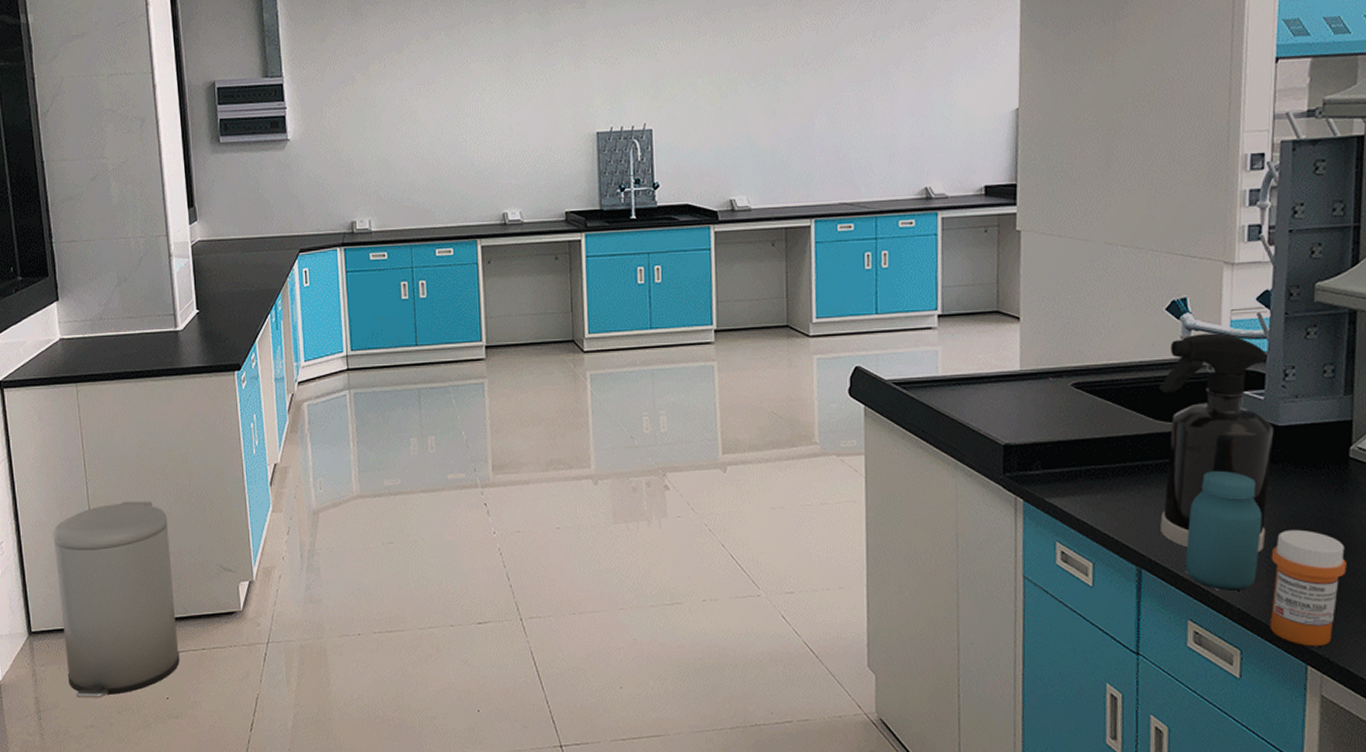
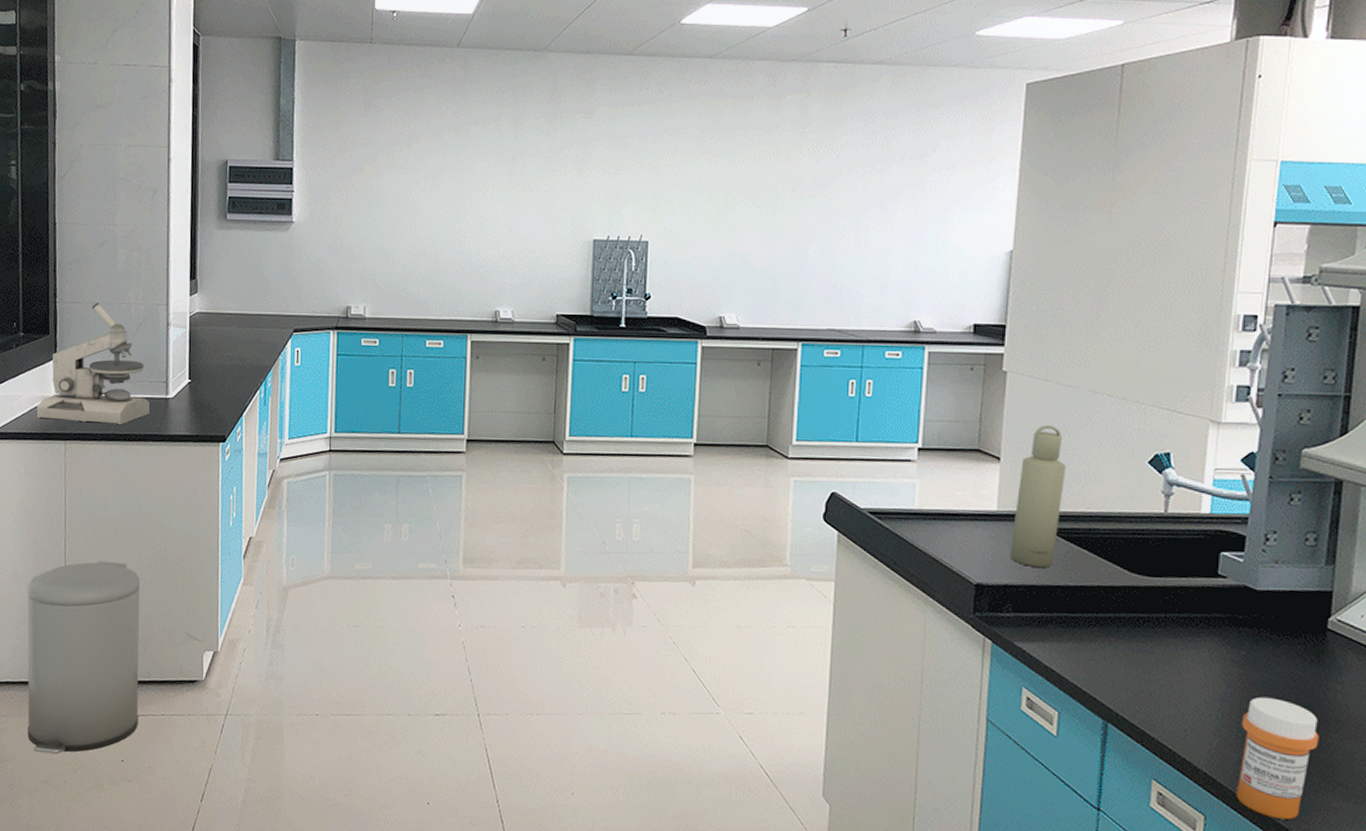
microscope: none [43,239,160,363] -> present [36,303,150,426]
bottle: none [1036,280,1086,423] -> present [1010,424,1067,568]
spray bottle: present [1159,333,1274,551] -> none [1130,490,1252,716]
jar: present [1184,470,1262,591] -> none [1152,629,1235,755]

